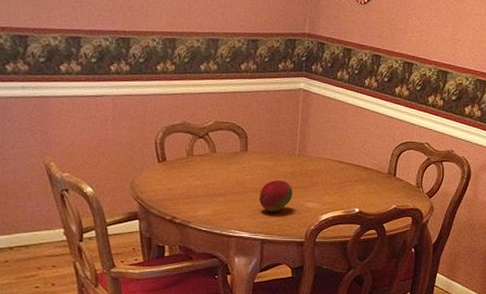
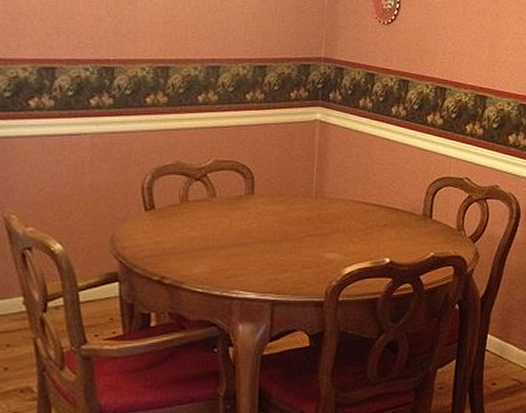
fruit: present [259,180,293,212] -> none [268,228,310,267]

